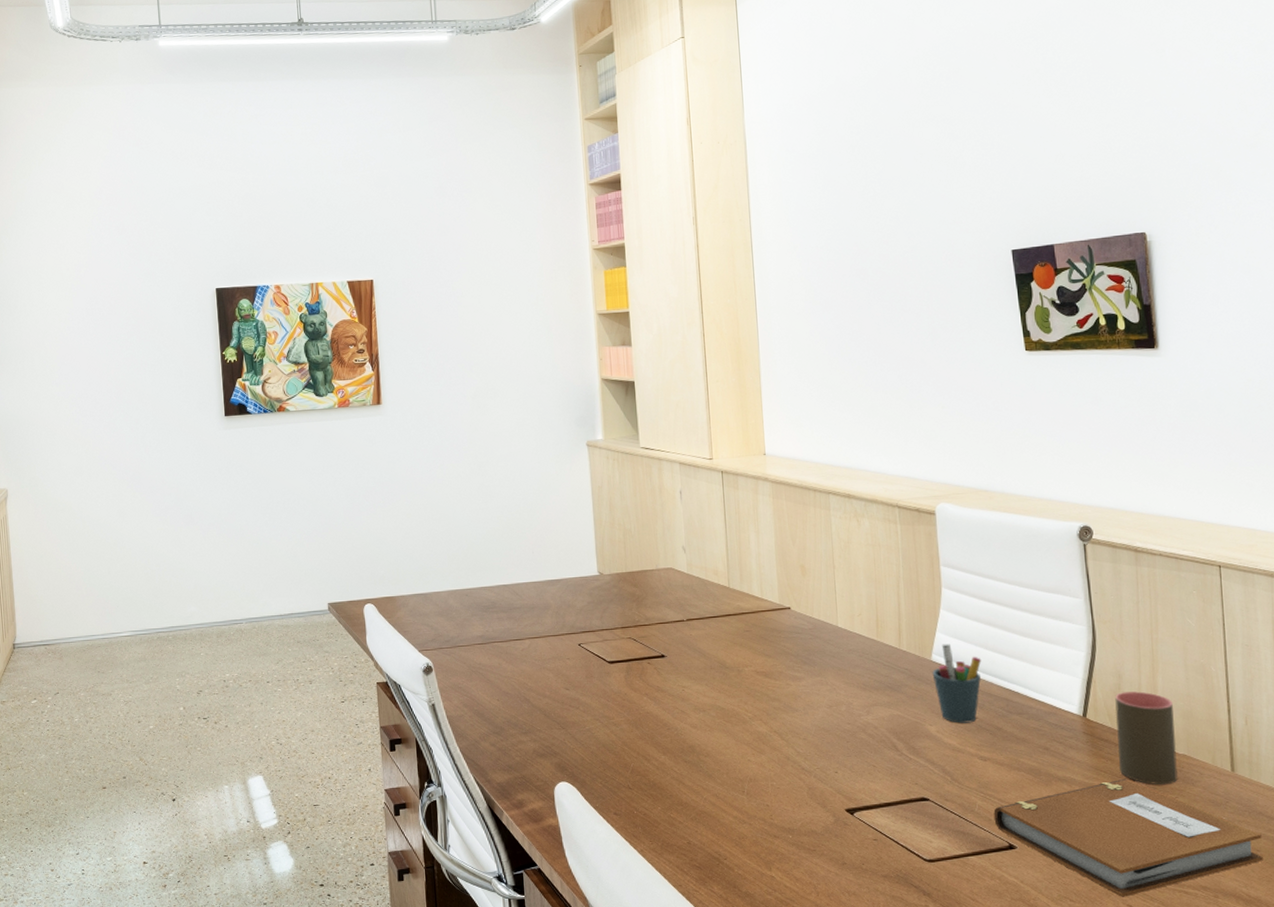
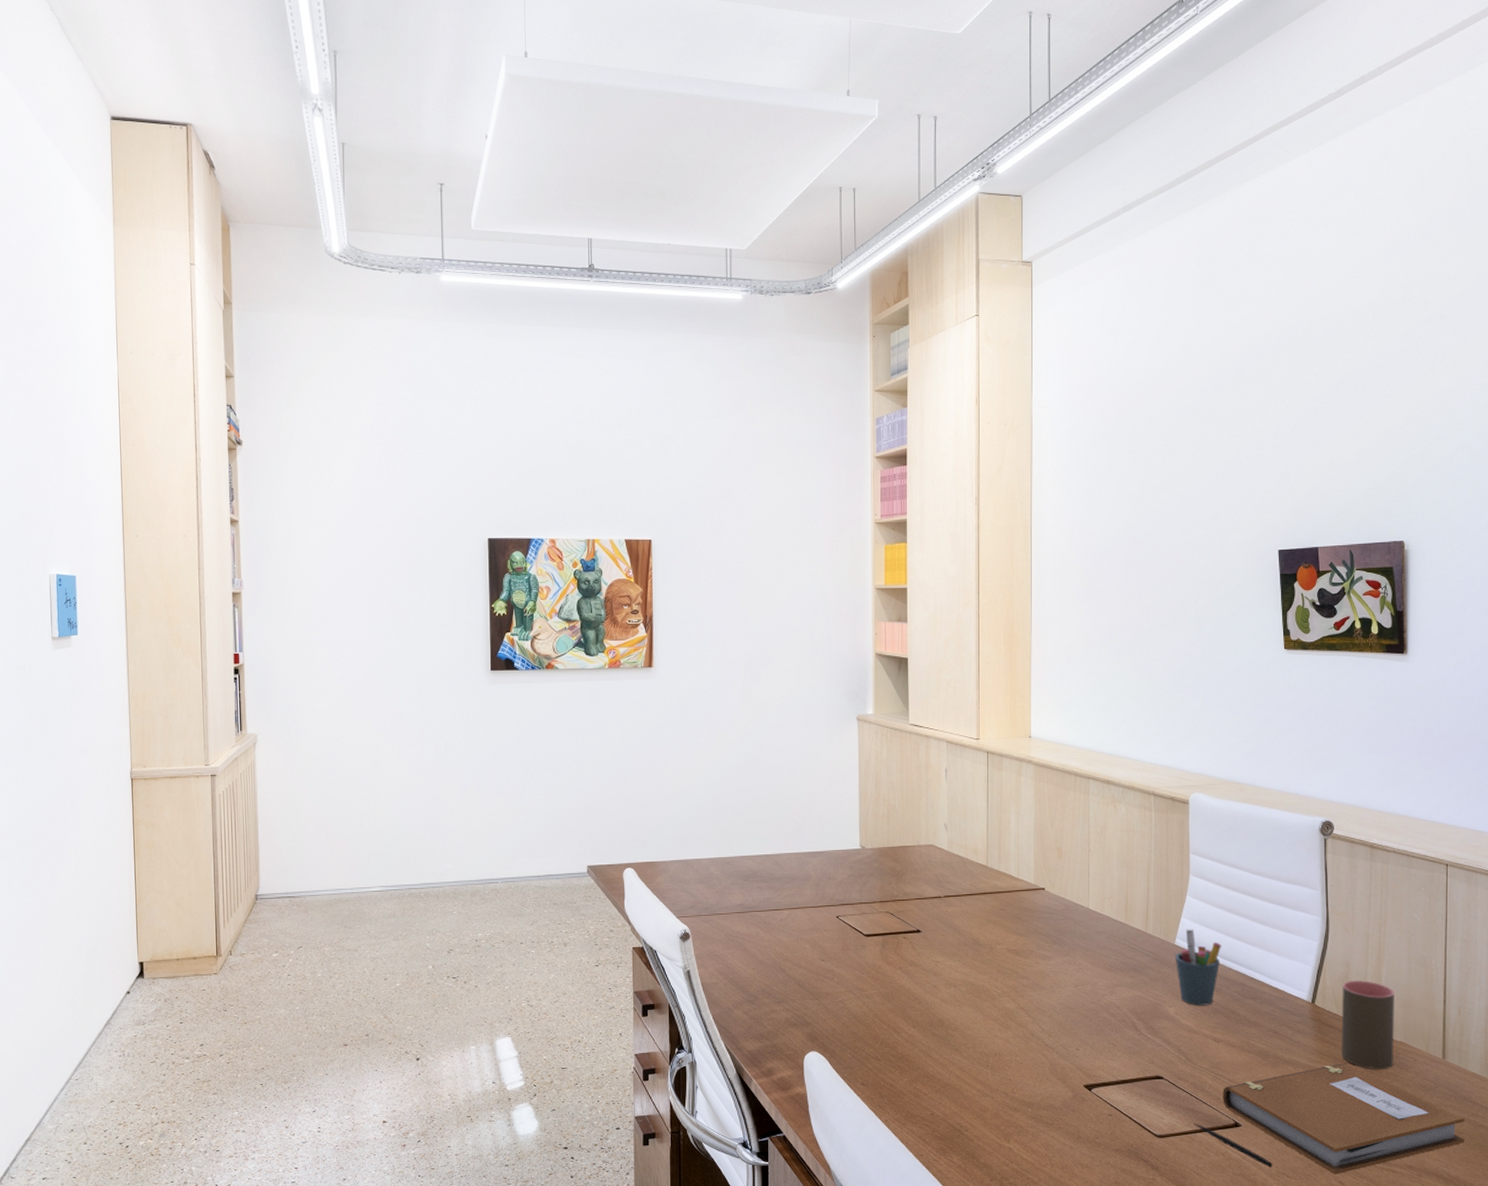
pen: none [964,846,1054,892] -> present [1193,1123,1273,1168]

